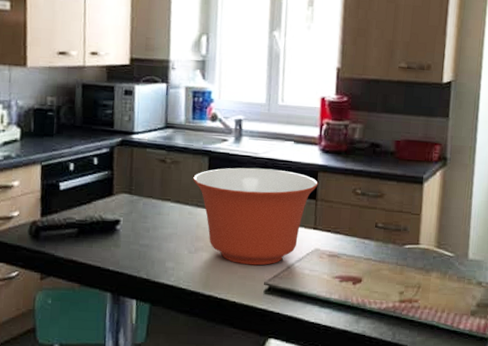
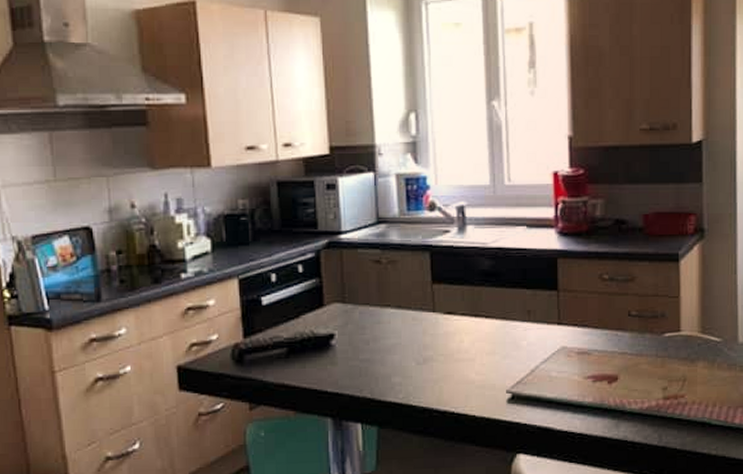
mixing bowl: present [193,167,318,266] -> none [414,259,558,372]

